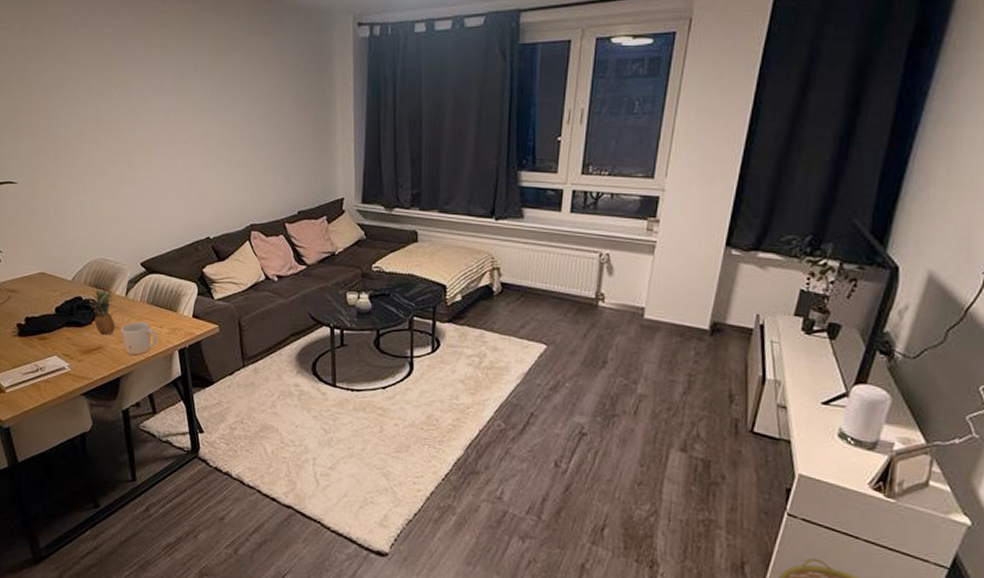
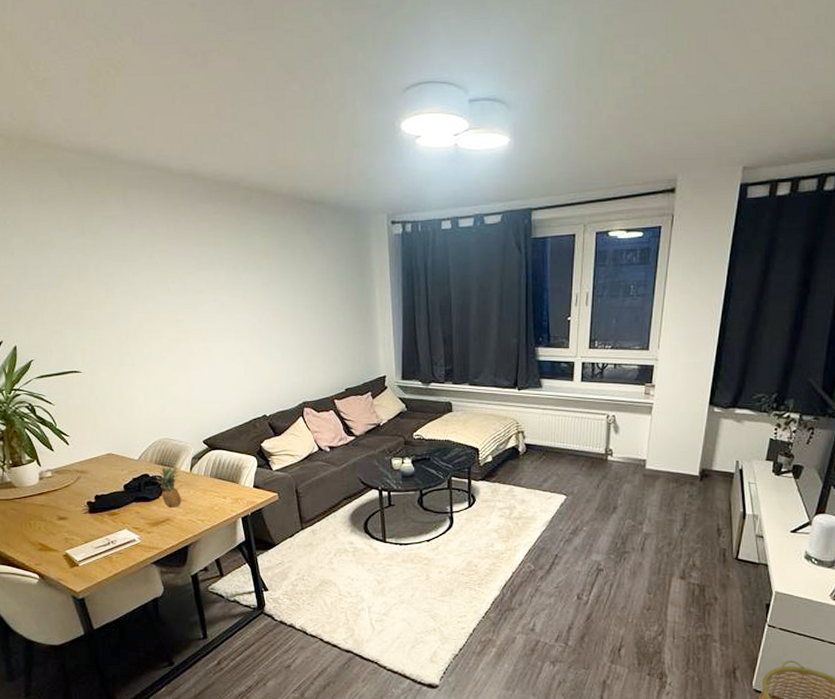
mug: present [121,322,157,356] -> none [187,494,221,525]

